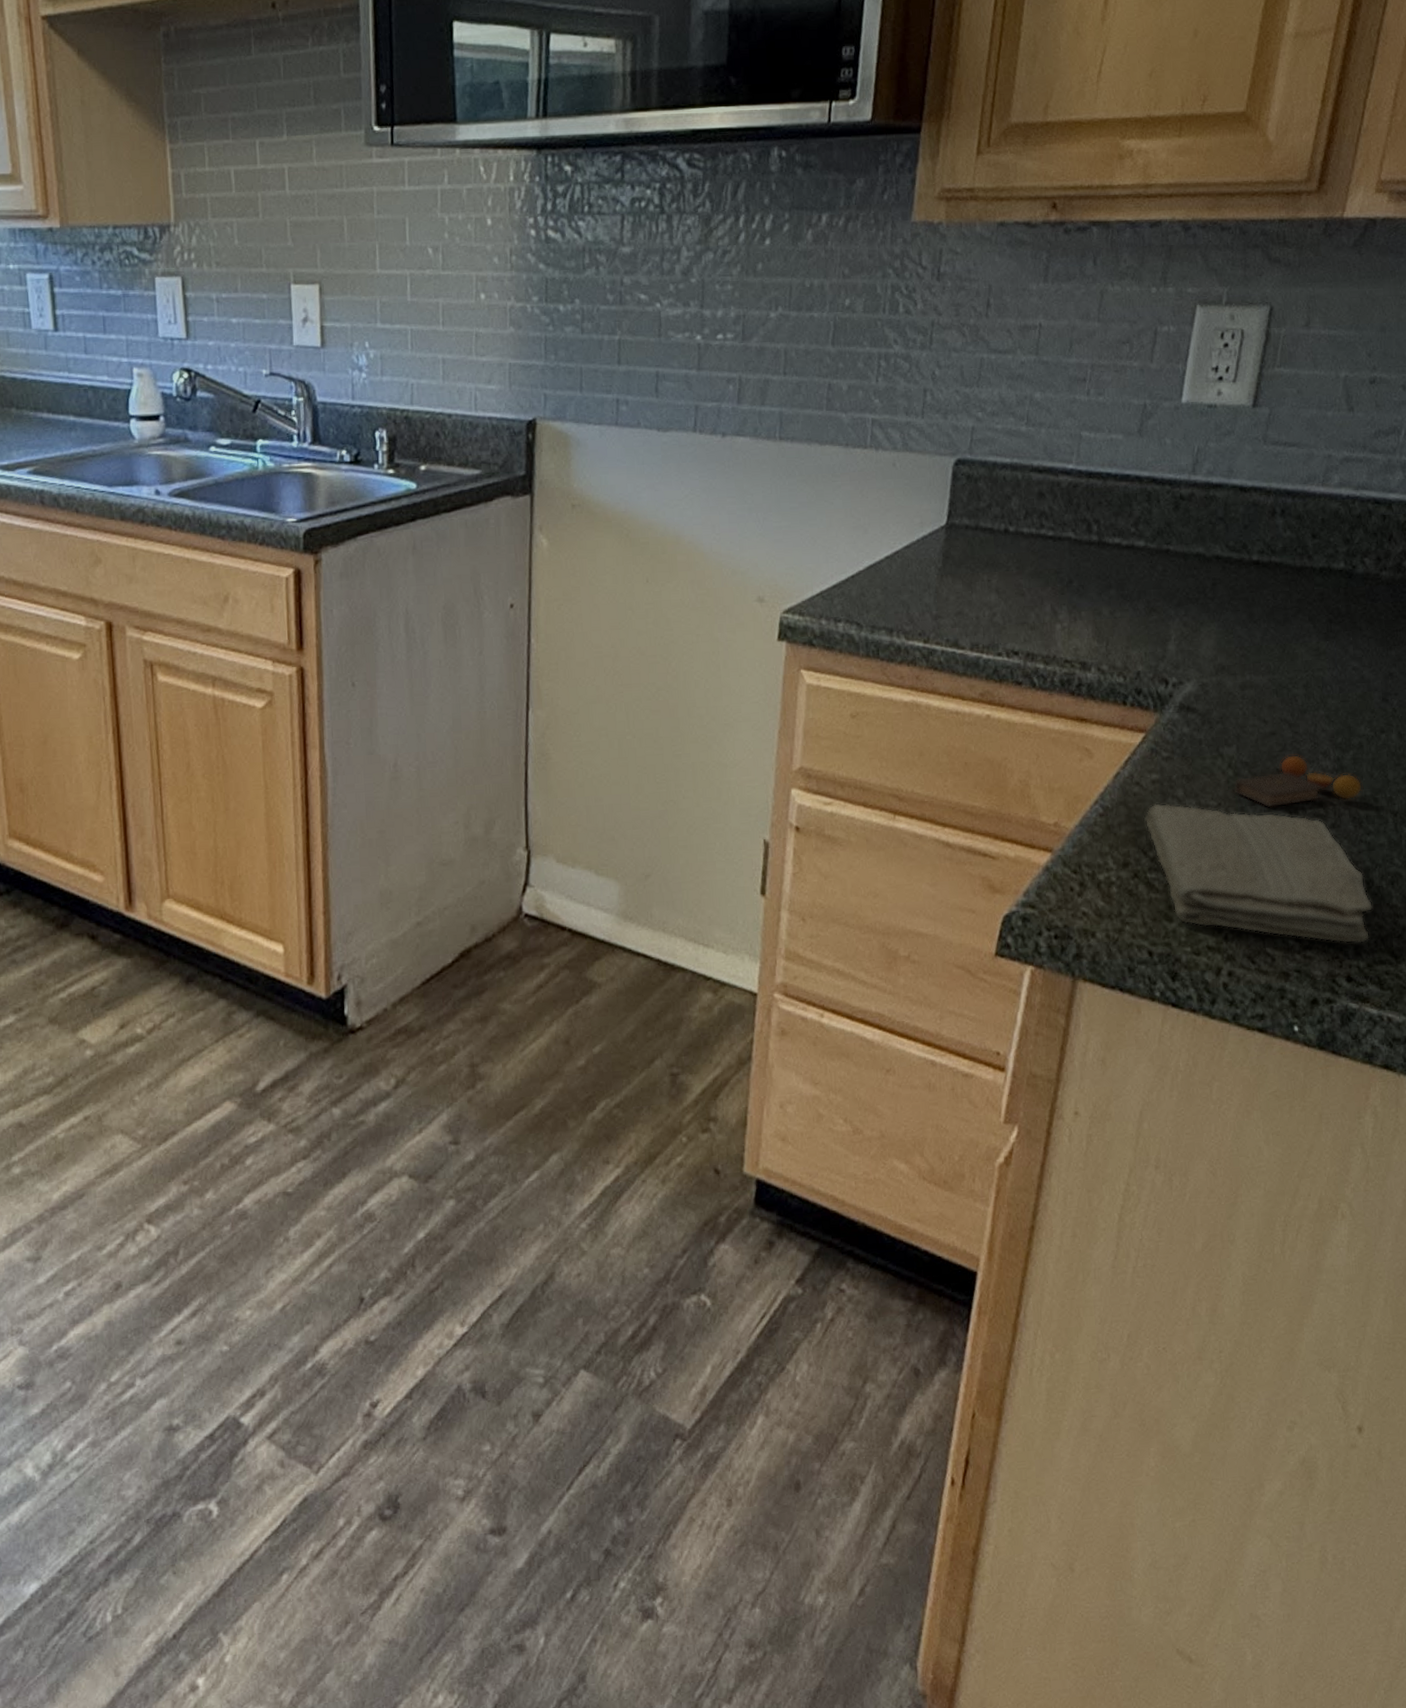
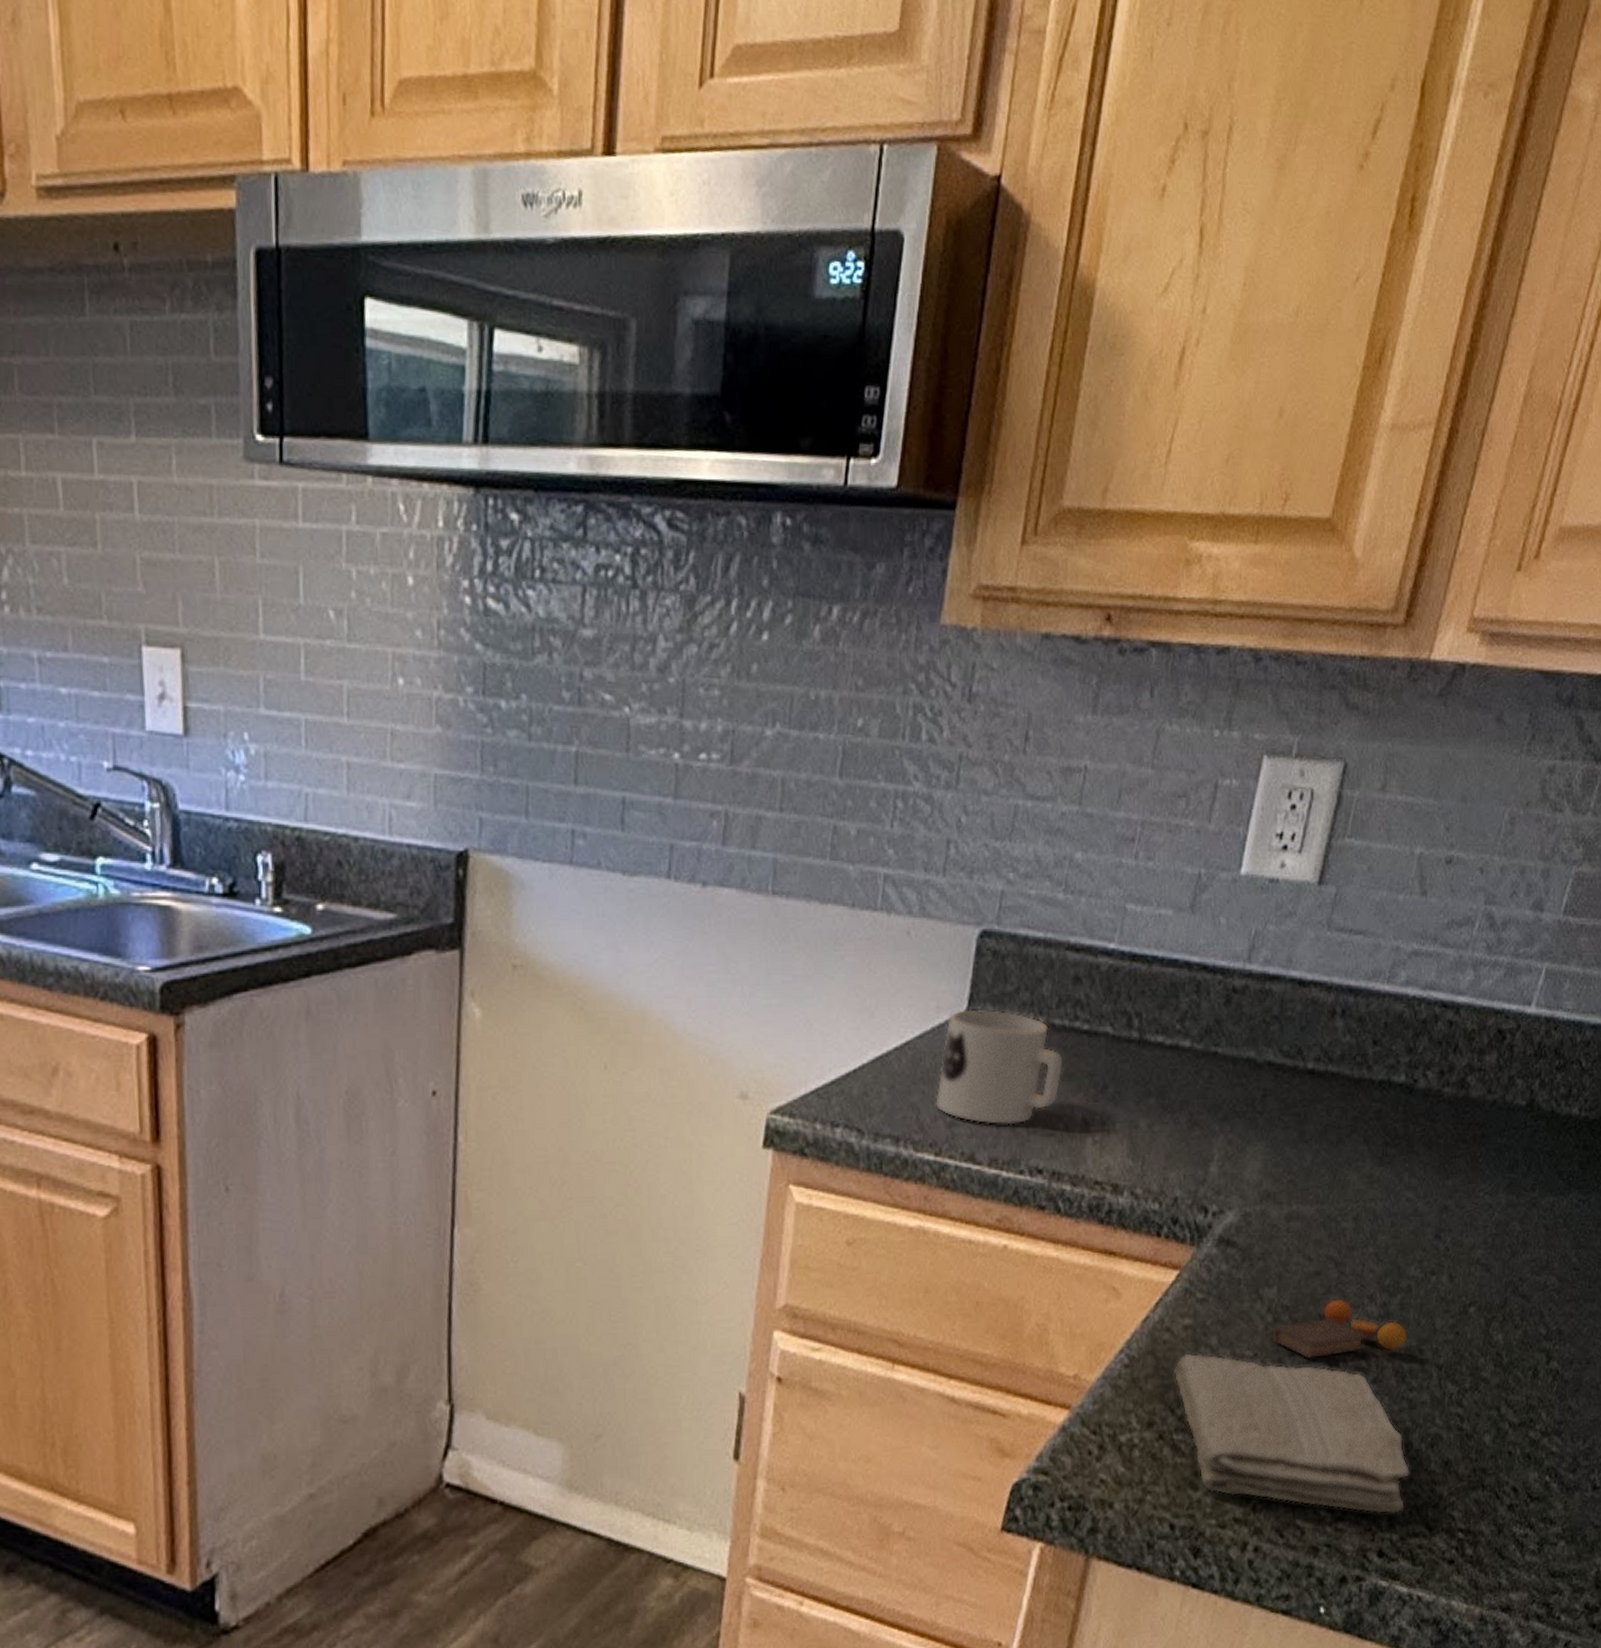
mug: none [922,522,1033,617] -> present [934,1009,1064,1126]

